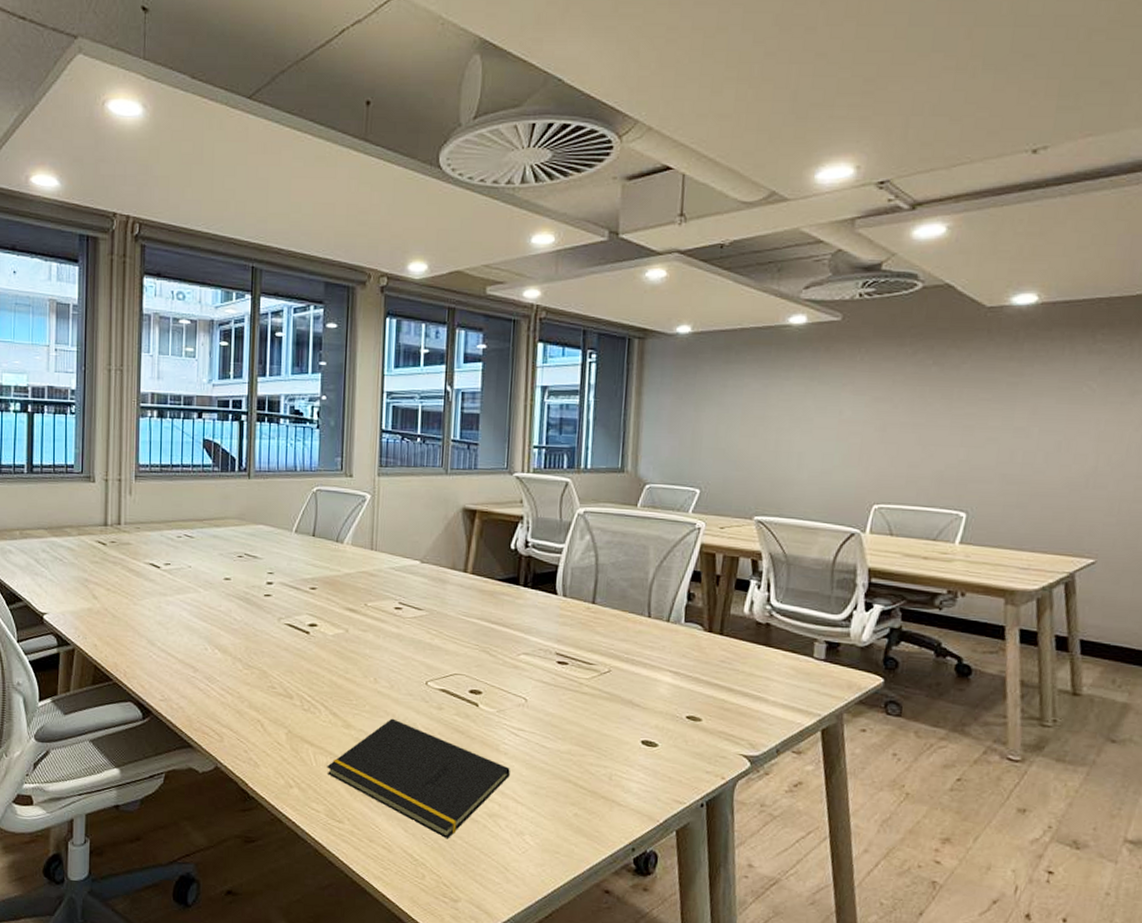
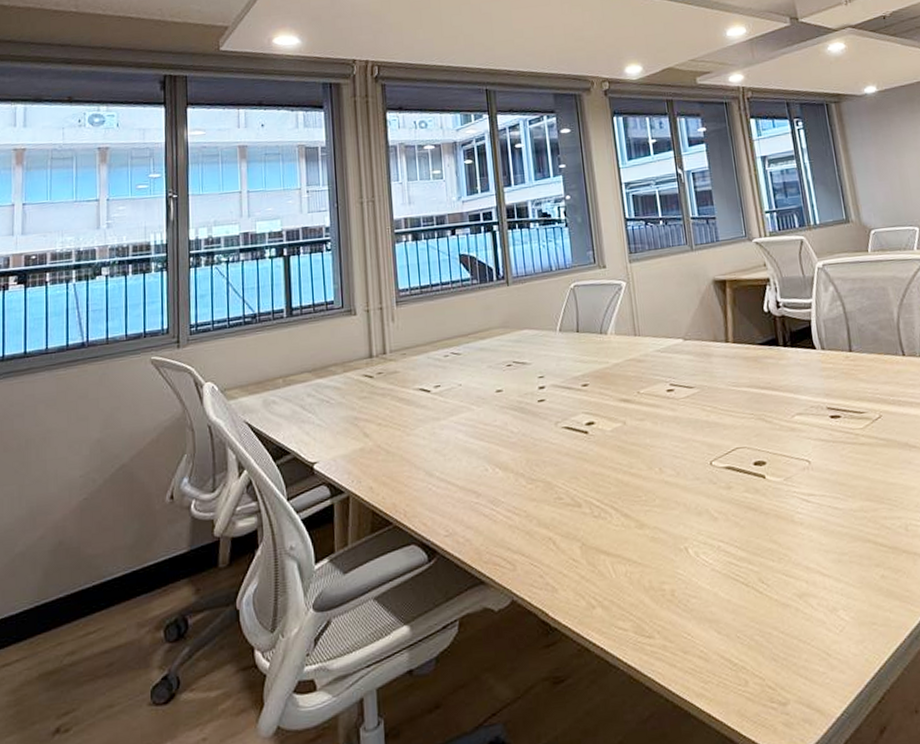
notepad: present [327,718,510,839] -> none [627,508,811,633]

